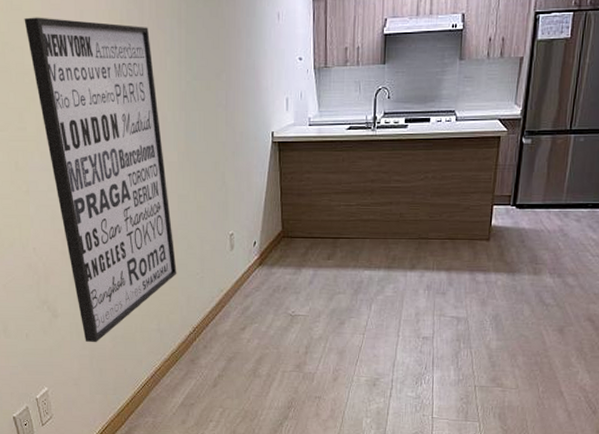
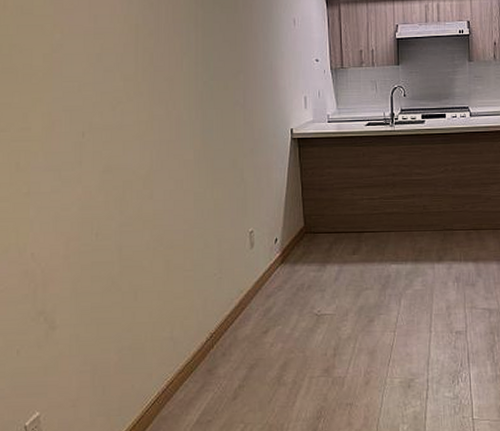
wall art: present [24,17,177,343] -> none [34,21,192,357]

